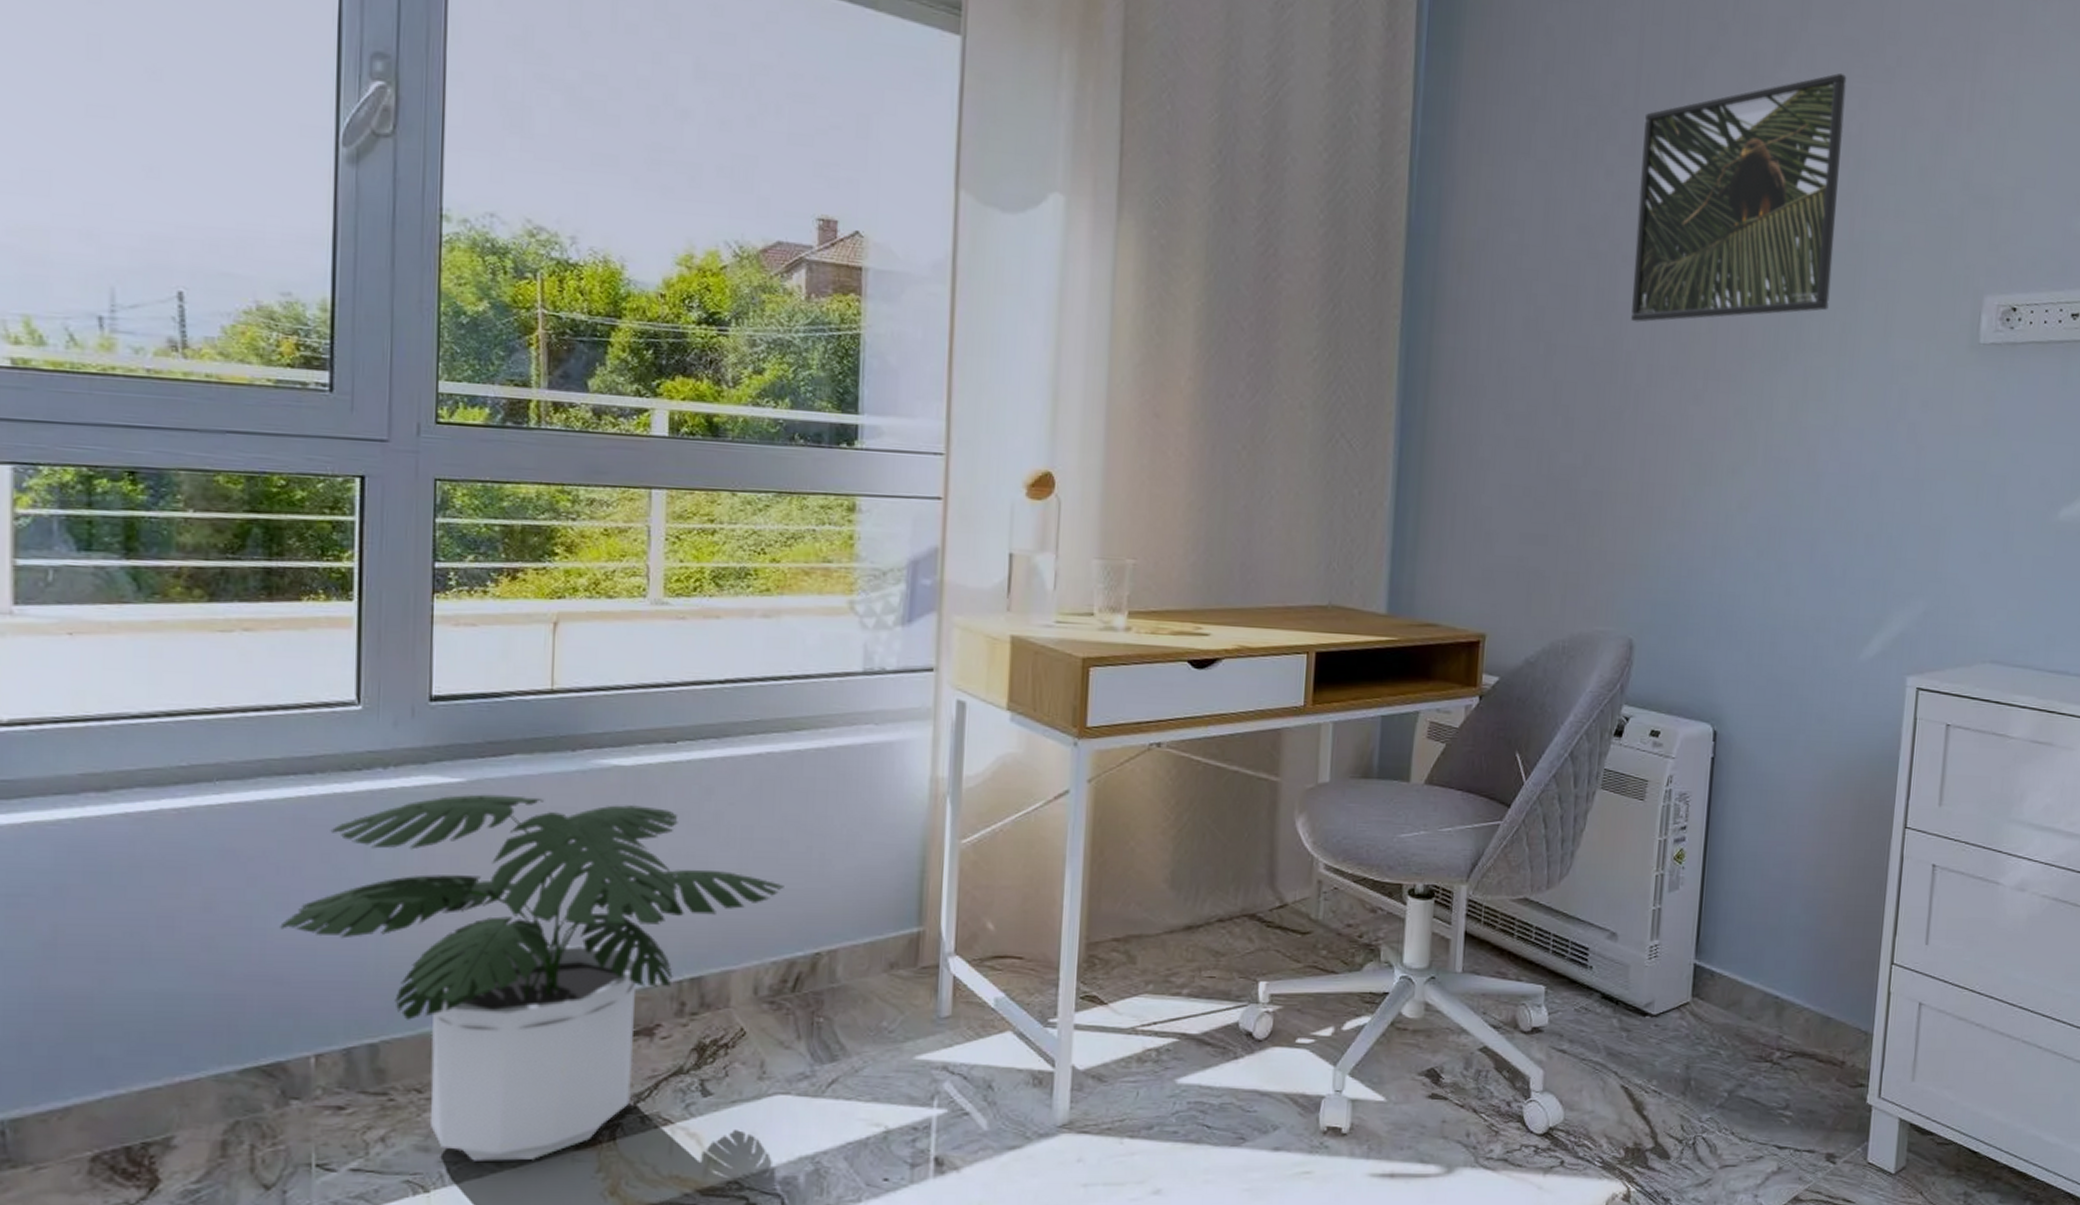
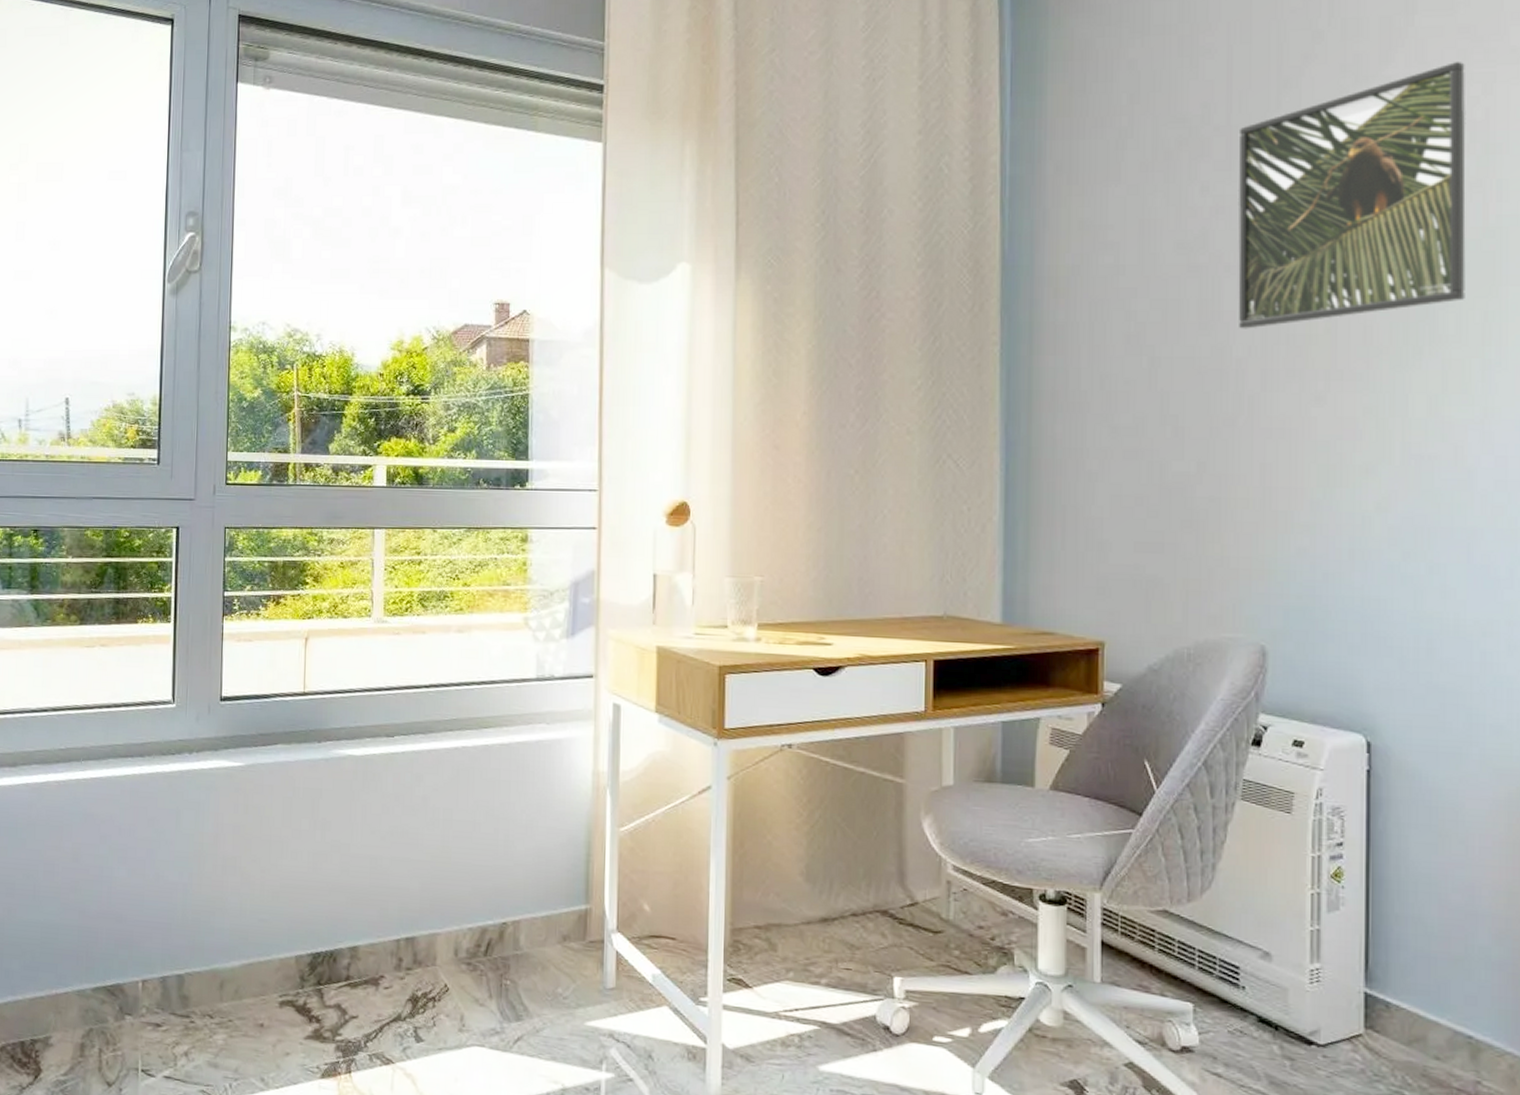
potted plant: present [280,794,784,1161] -> none [120,776,477,1083]

